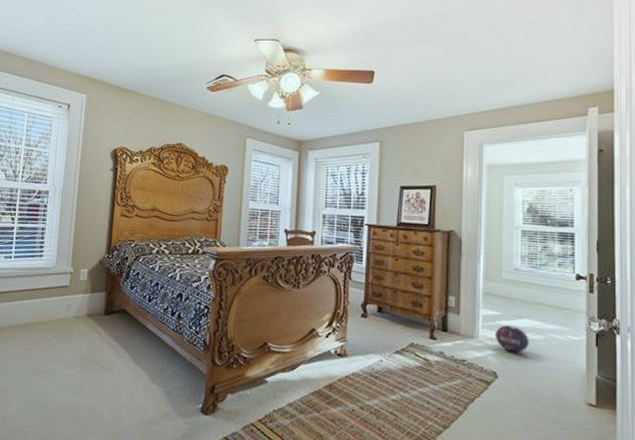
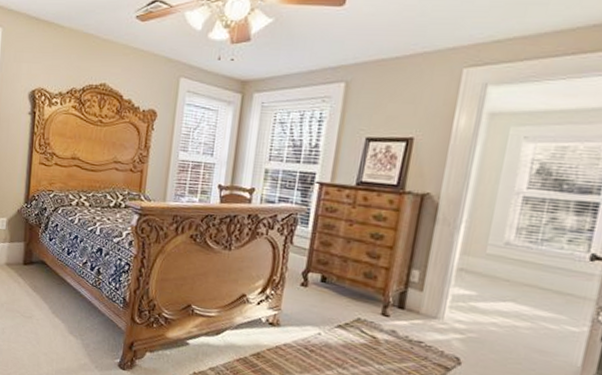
ball: present [495,325,530,353] -> none [464,307,511,340]

